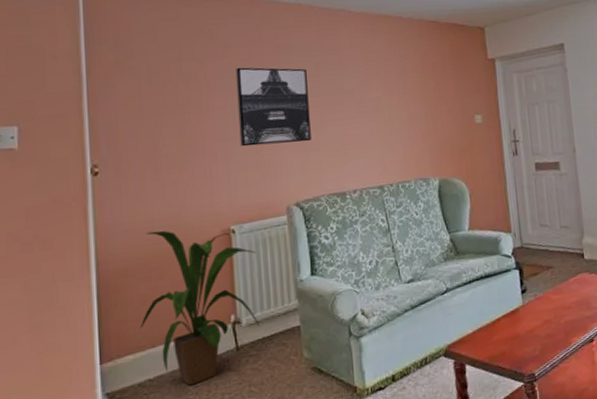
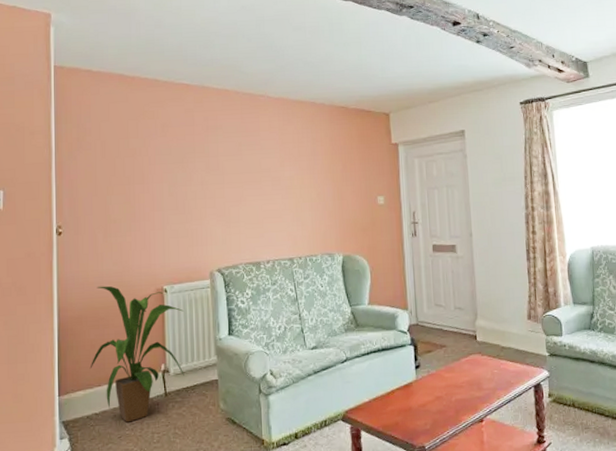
wall art: present [235,67,311,147] -> none [172,145,233,216]

